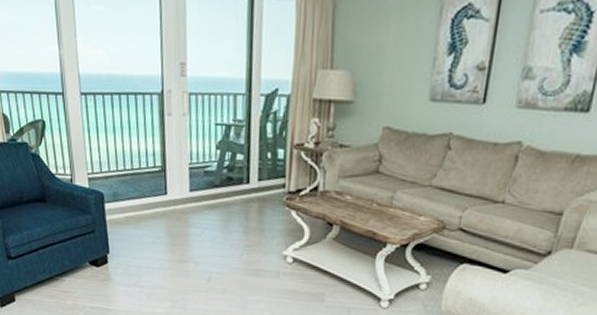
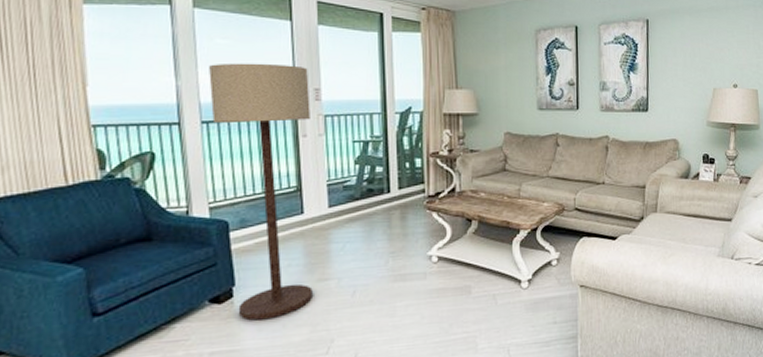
floor lamp: none [86,31,176,289] -> present [209,63,313,321]

